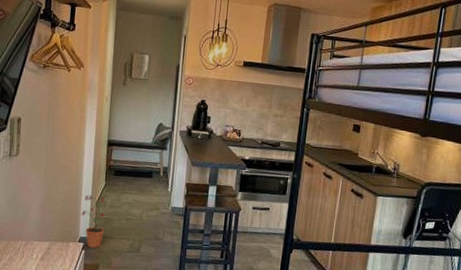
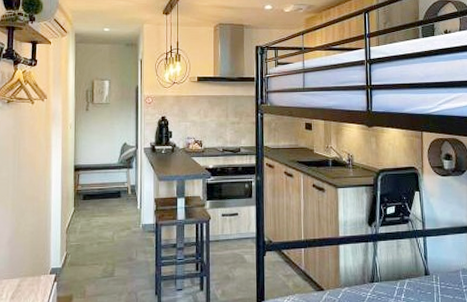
potted plant: present [82,195,108,248] -> none [52,223,79,278]

